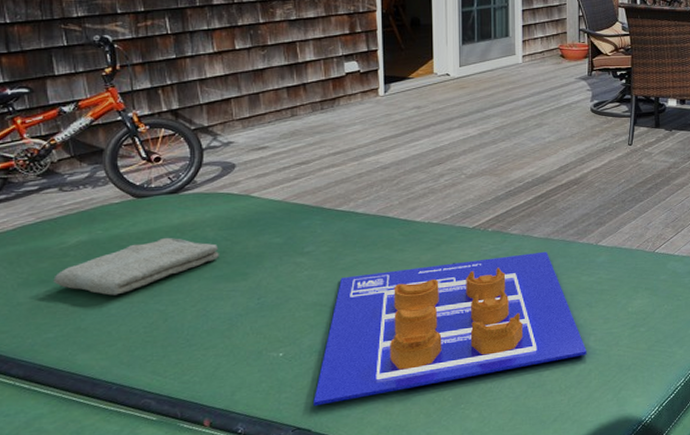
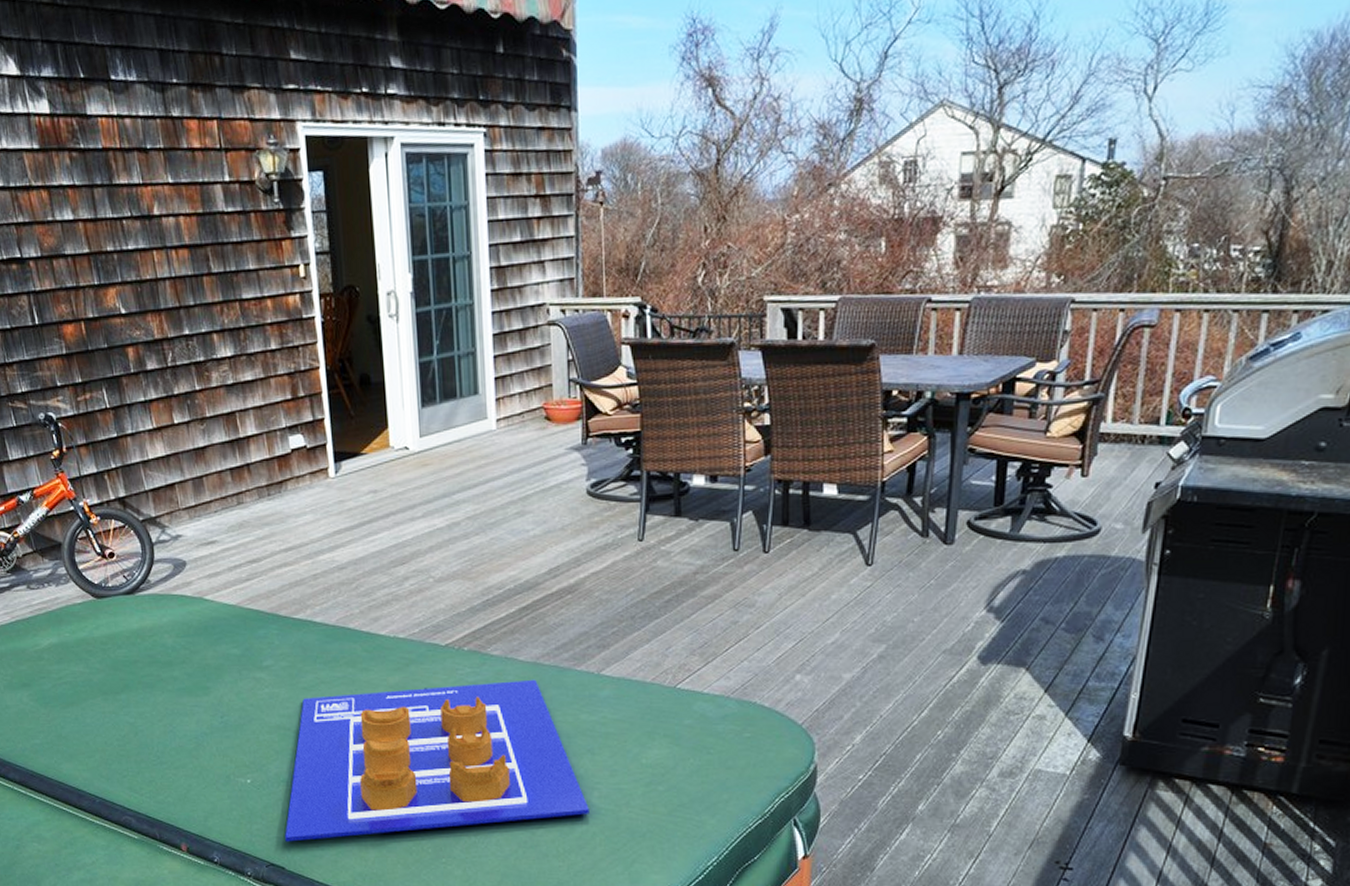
washcloth: present [53,237,219,296] -> none [33,643,180,704]

